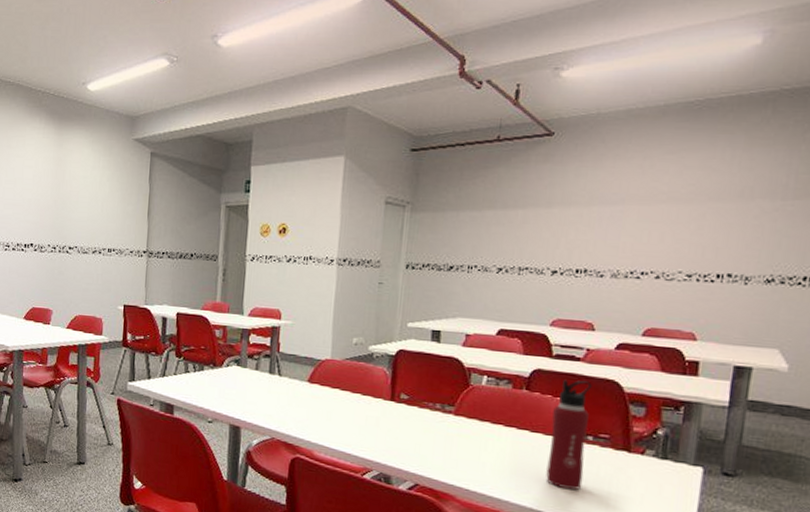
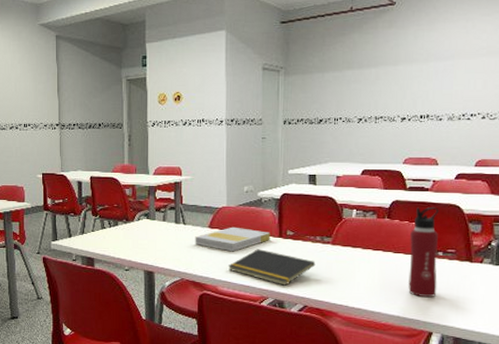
book: none [290,383,381,413] -> present [195,226,271,252]
notepad: none [327,412,433,458] -> present [228,249,316,286]

